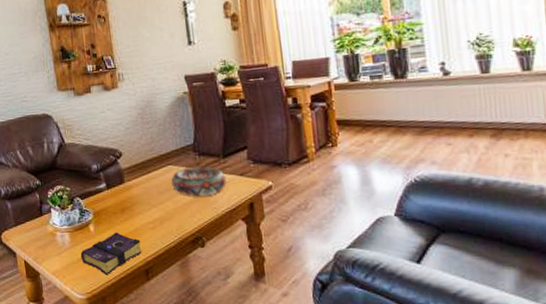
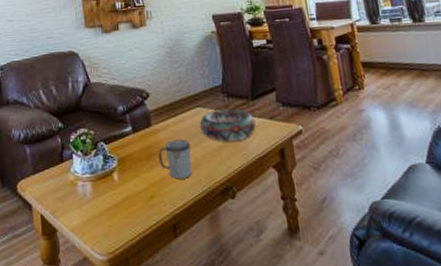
book: present [80,232,142,275] -> none [102,181,169,231]
mug: none [132,195,164,230] -> present [159,139,193,179]

